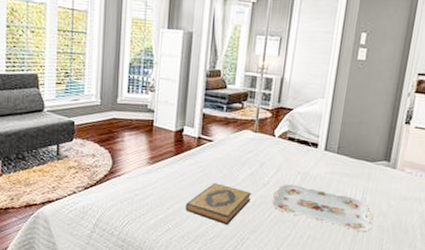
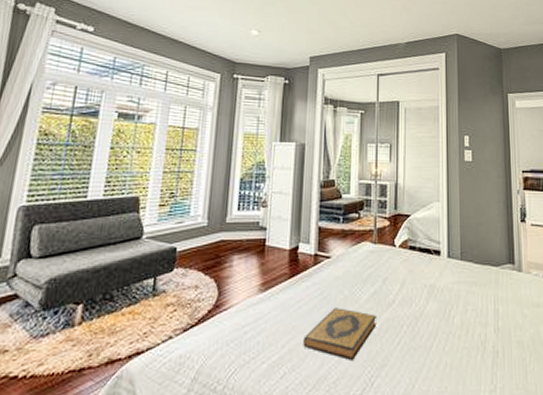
serving tray: present [272,184,373,231] -> none [401,300,511,351]

